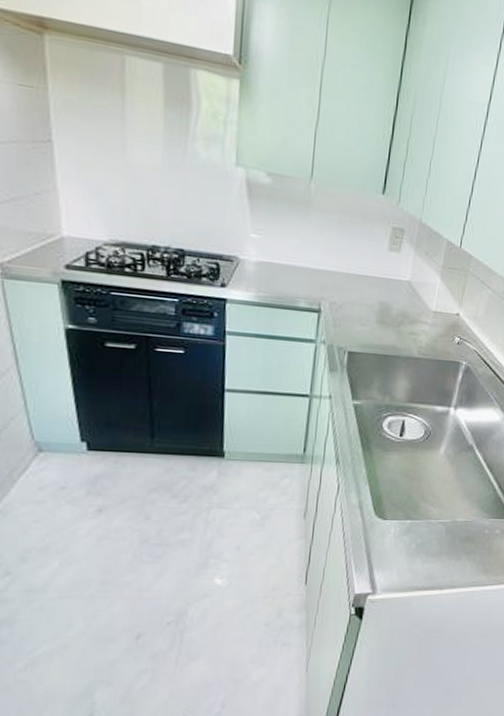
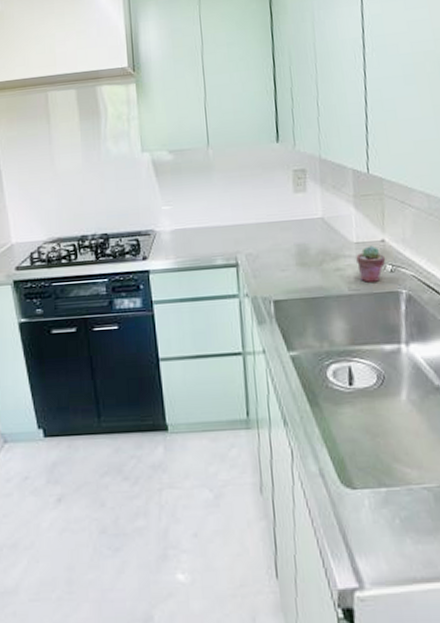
potted succulent: none [430,316,457,351] -> present [356,245,386,283]

